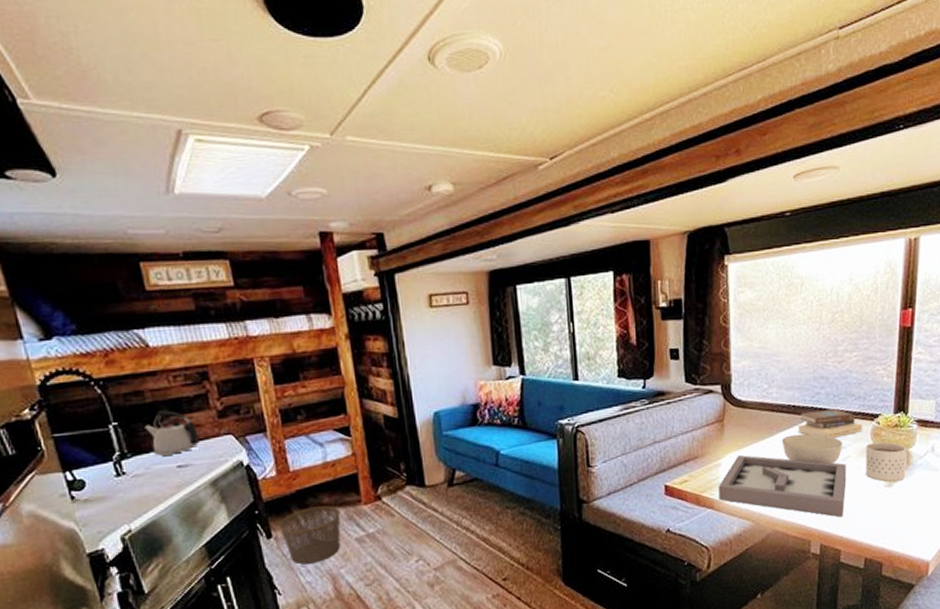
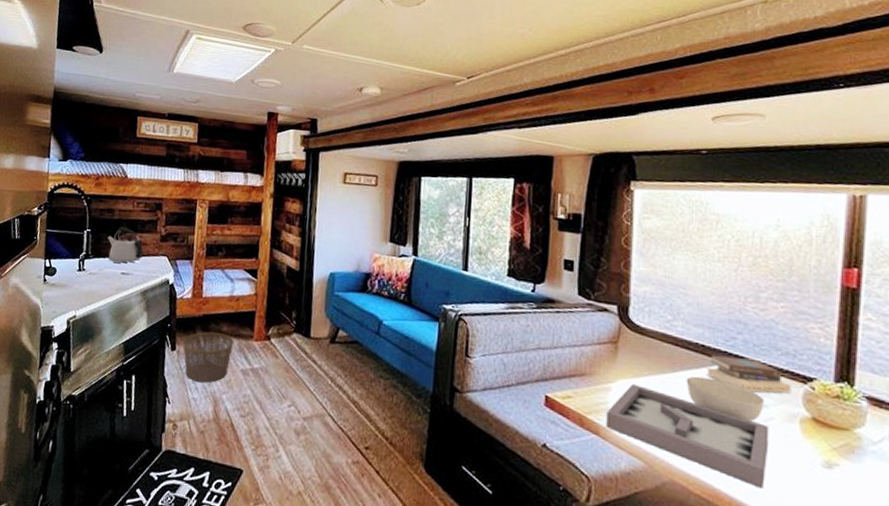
mug: present [865,441,911,482] -> none [794,408,860,466]

